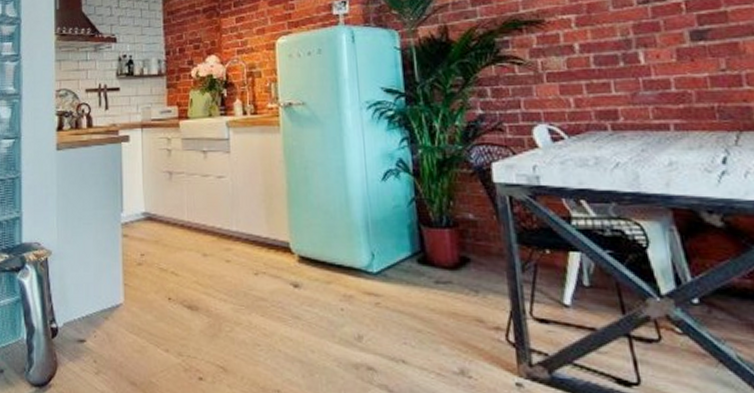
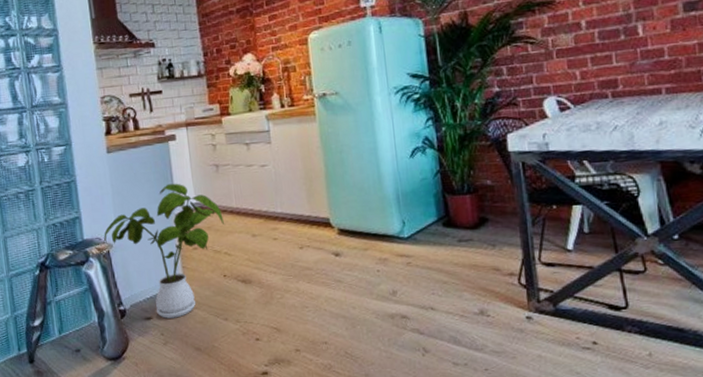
house plant: none [42,188,174,344] -> present [103,183,225,319]

